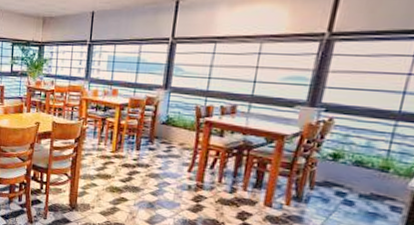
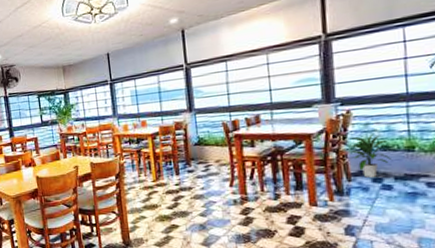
indoor plant: none [318,145,363,192] -> present [348,133,393,178]

